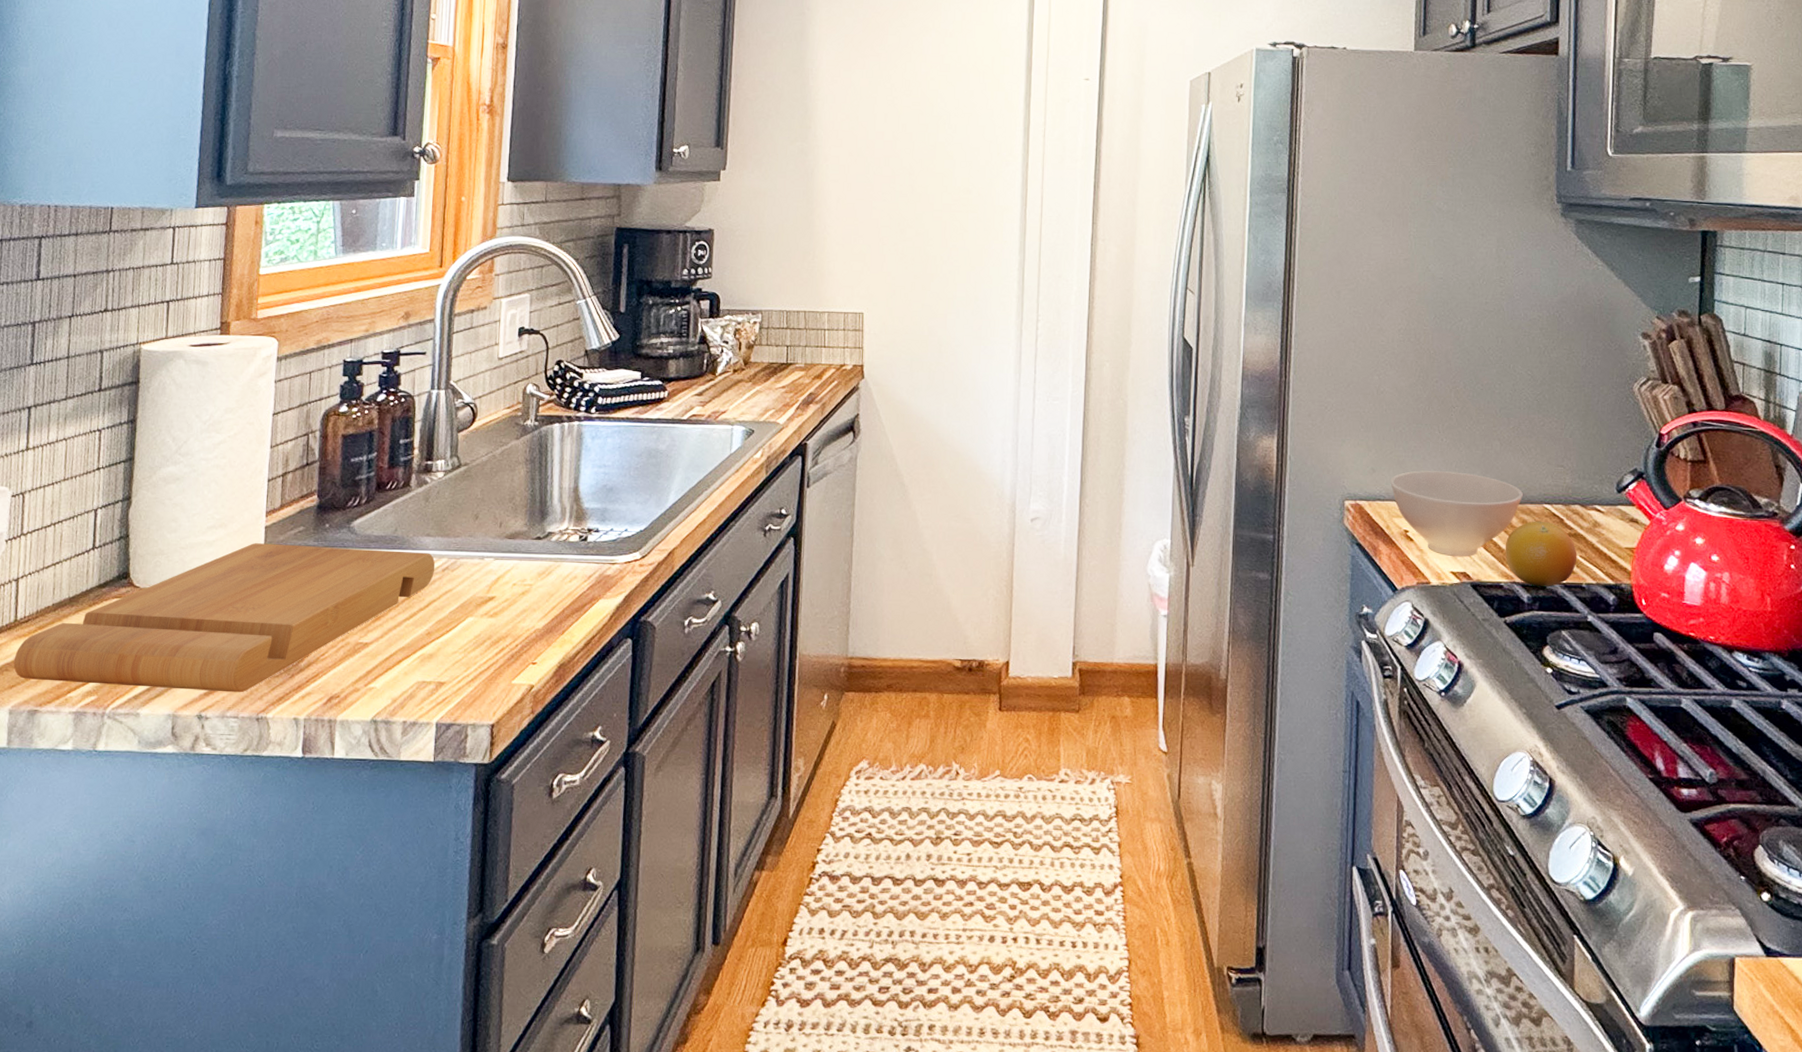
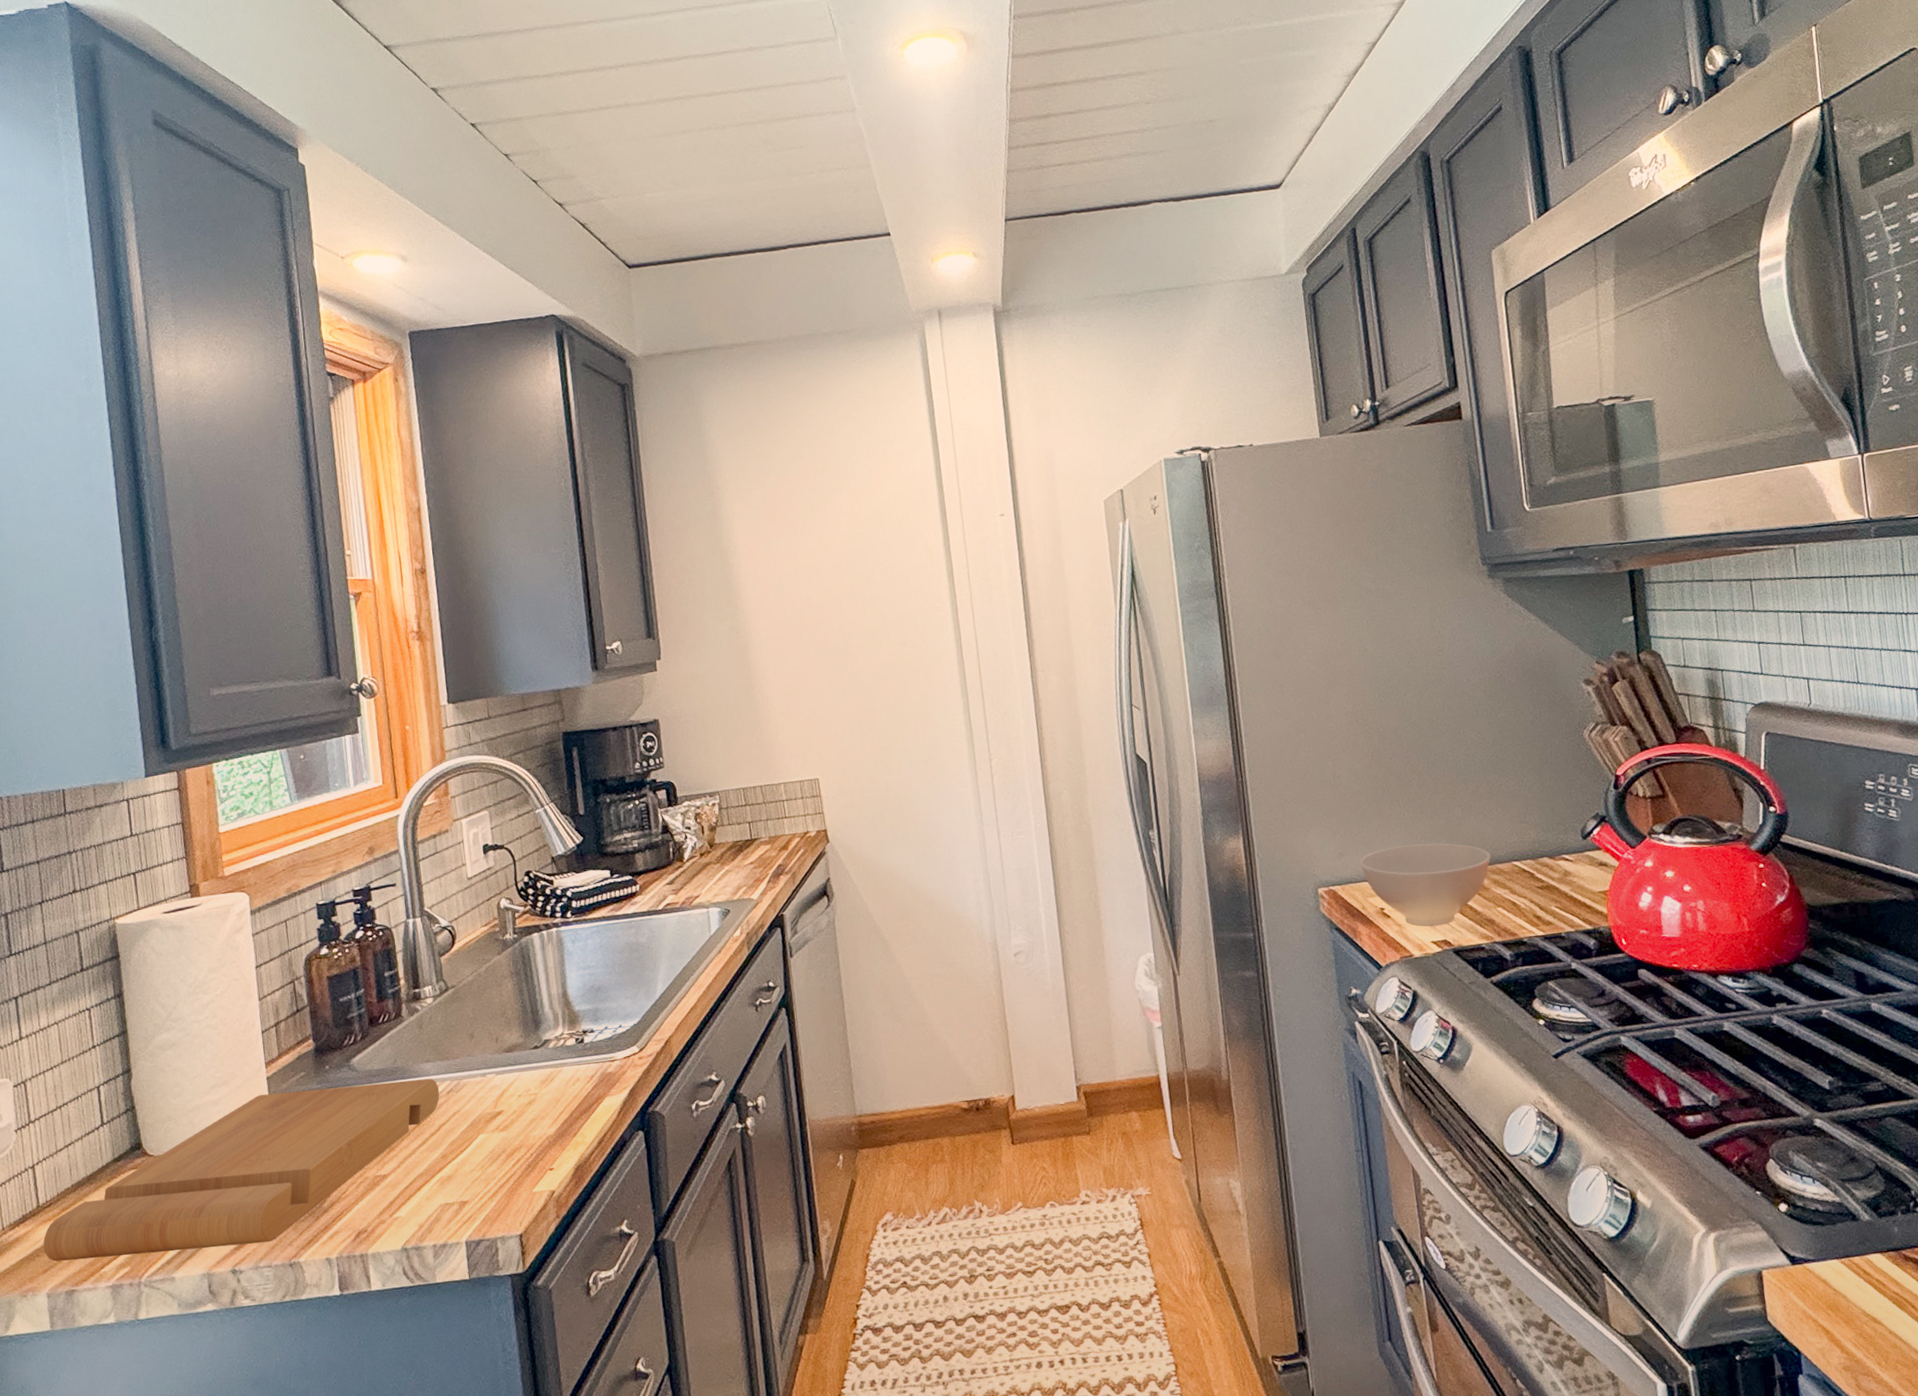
fruit: present [1505,521,1577,587] -> none [1480,878,1553,943]

